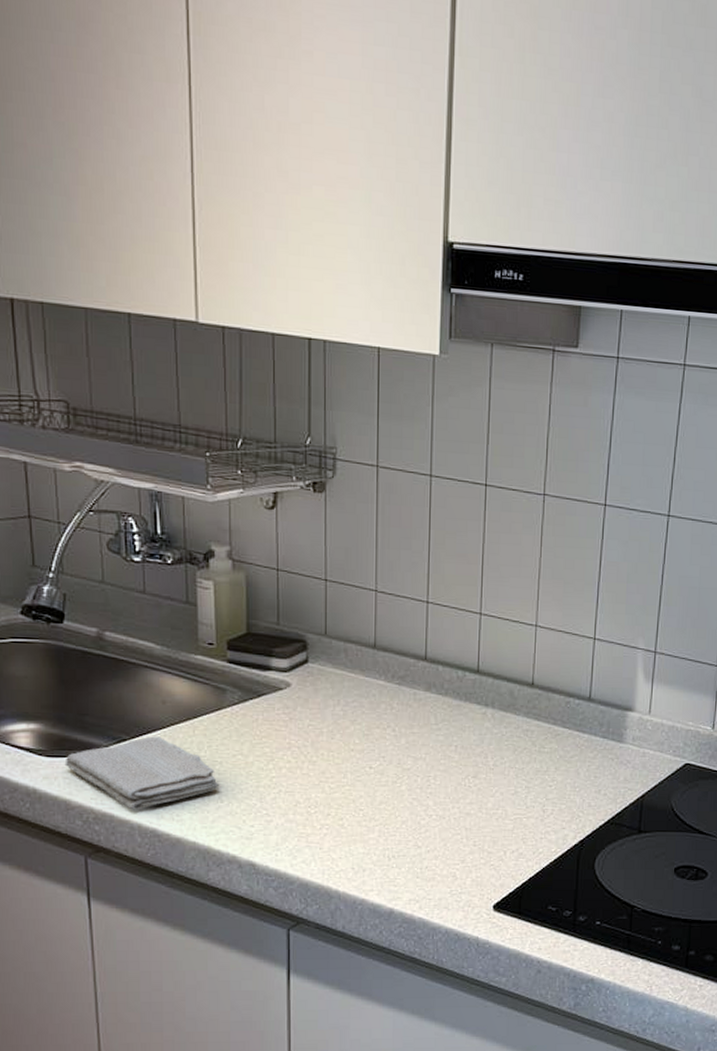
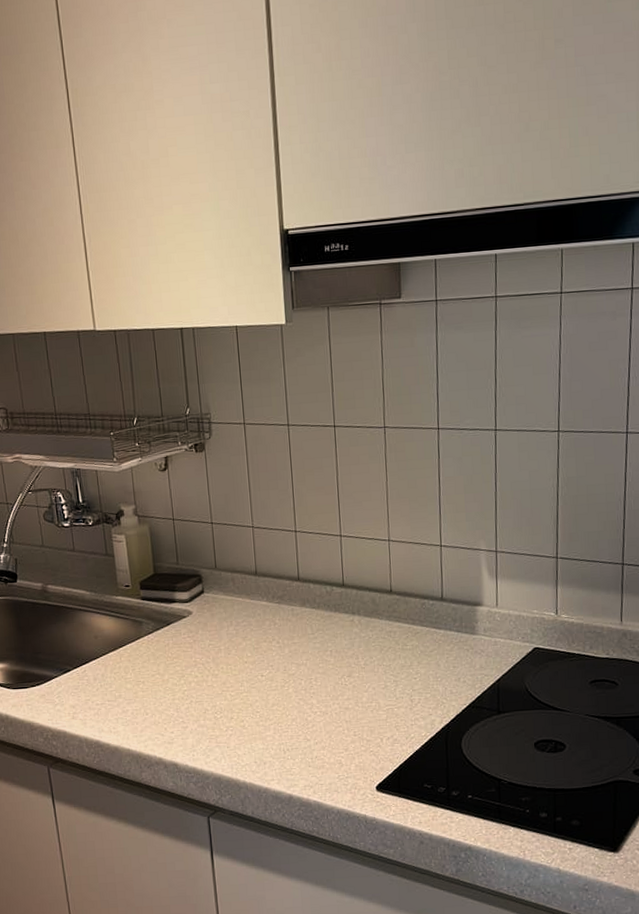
washcloth: present [64,736,220,810] -> none [27,665,144,727]

